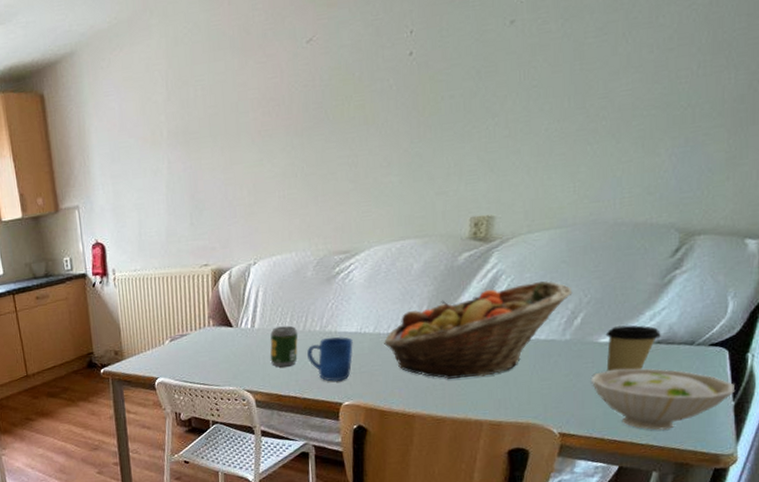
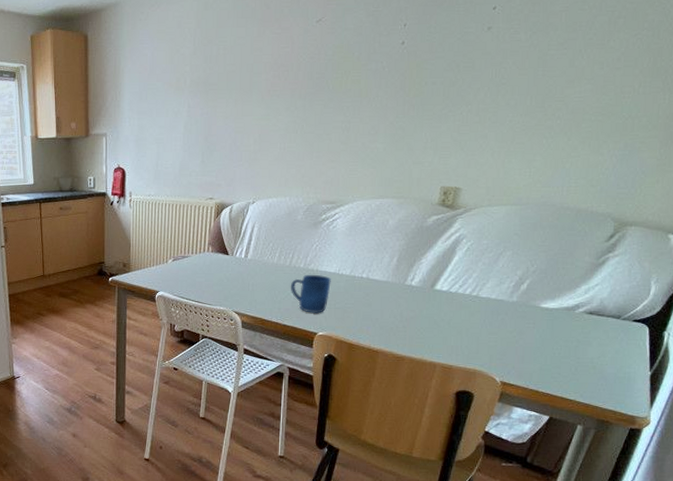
soda can: present [270,325,298,367] -> none [258,260,285,295]
fruit basket: present [384,280,573,379] -> none [358,248,522,324]
bowl: present [592,368,734,431] -> none [532,331,652,390]
coffee cup: present [605,325,661,372] -> none [545,295,593,335]

